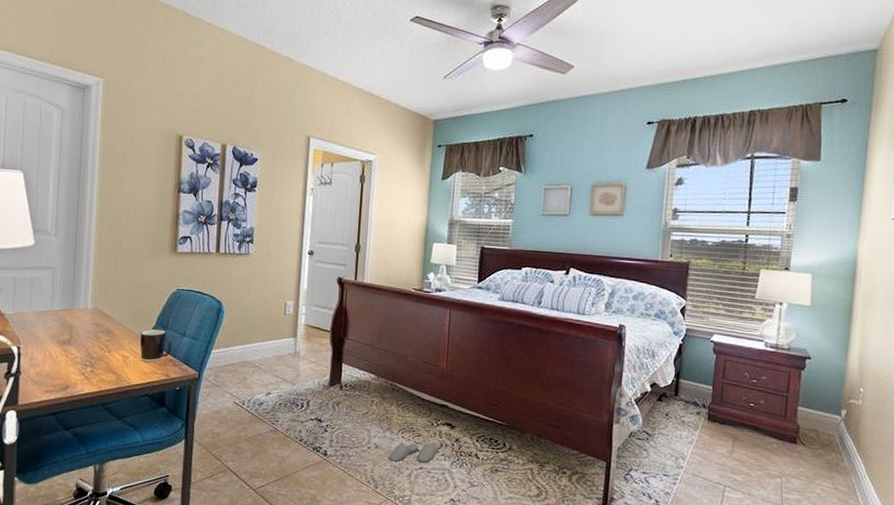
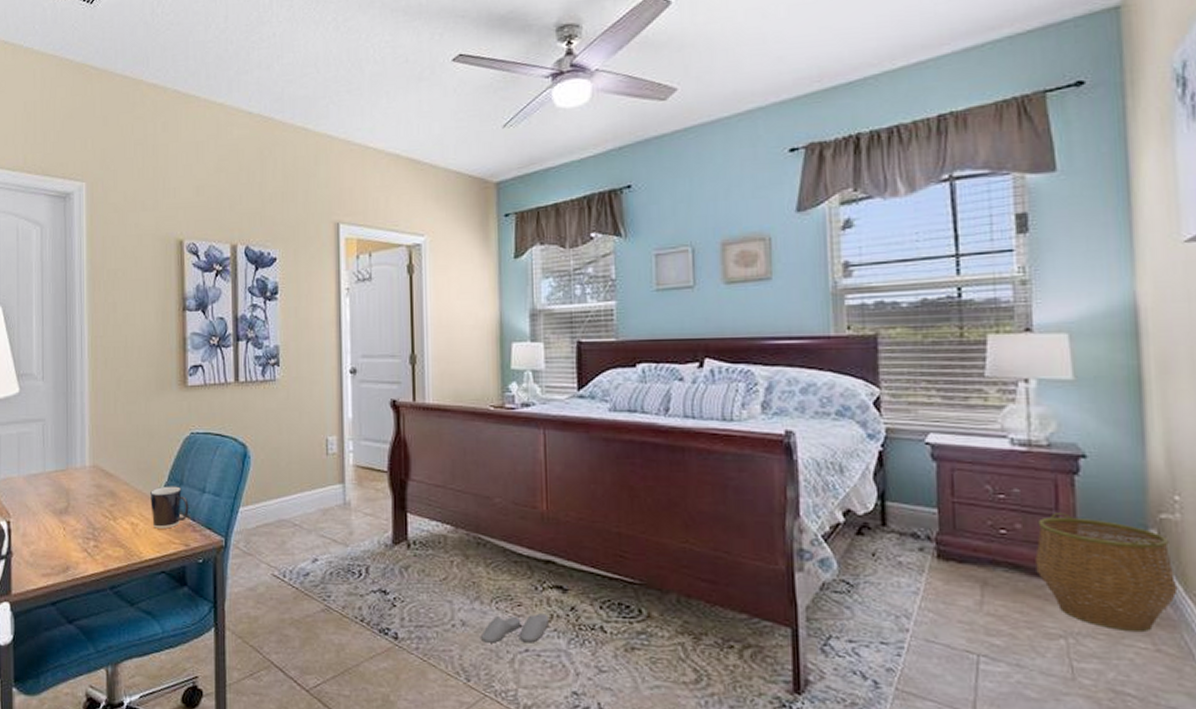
basket: none [769,394,854,476] -> present [1035,513,1178,631]

